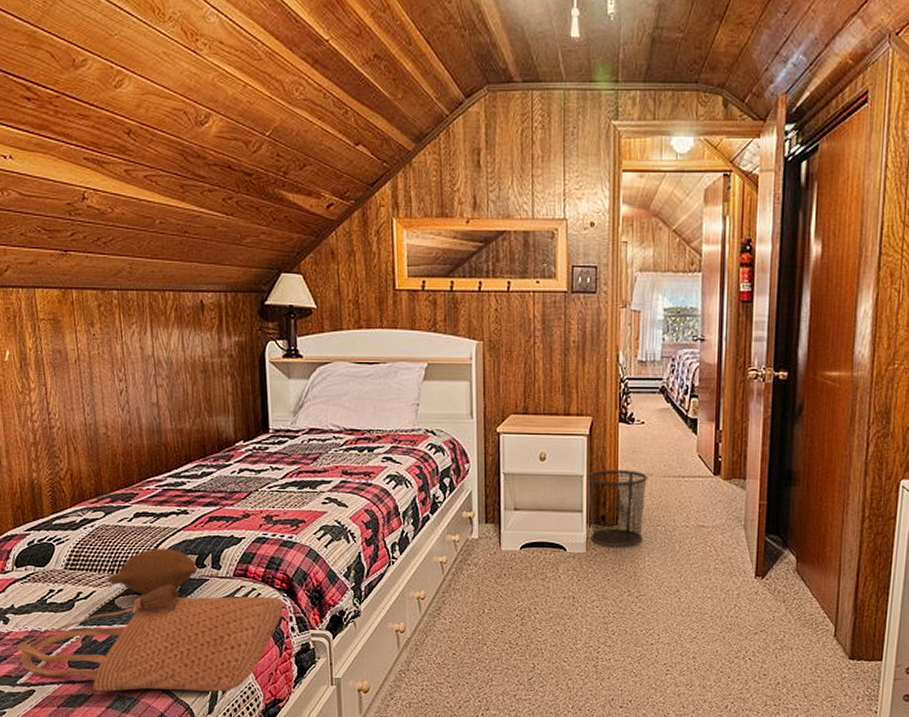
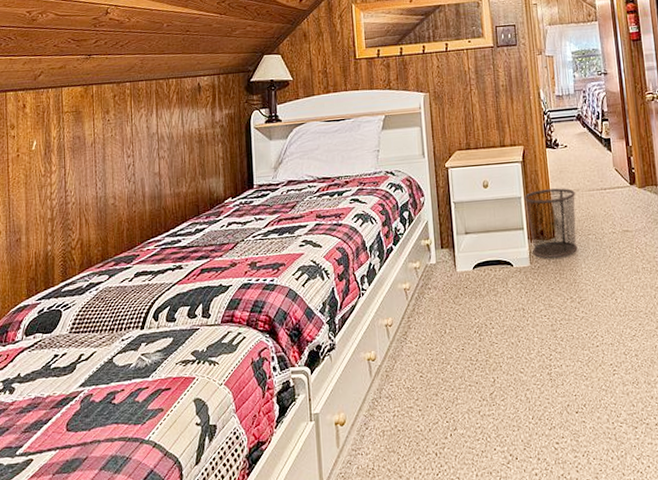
tote bag: present [17,583,284,692] -> none [19,336,267,453]
teddy bear: present [107,548,198,595] -> none [107,302,190,350]

